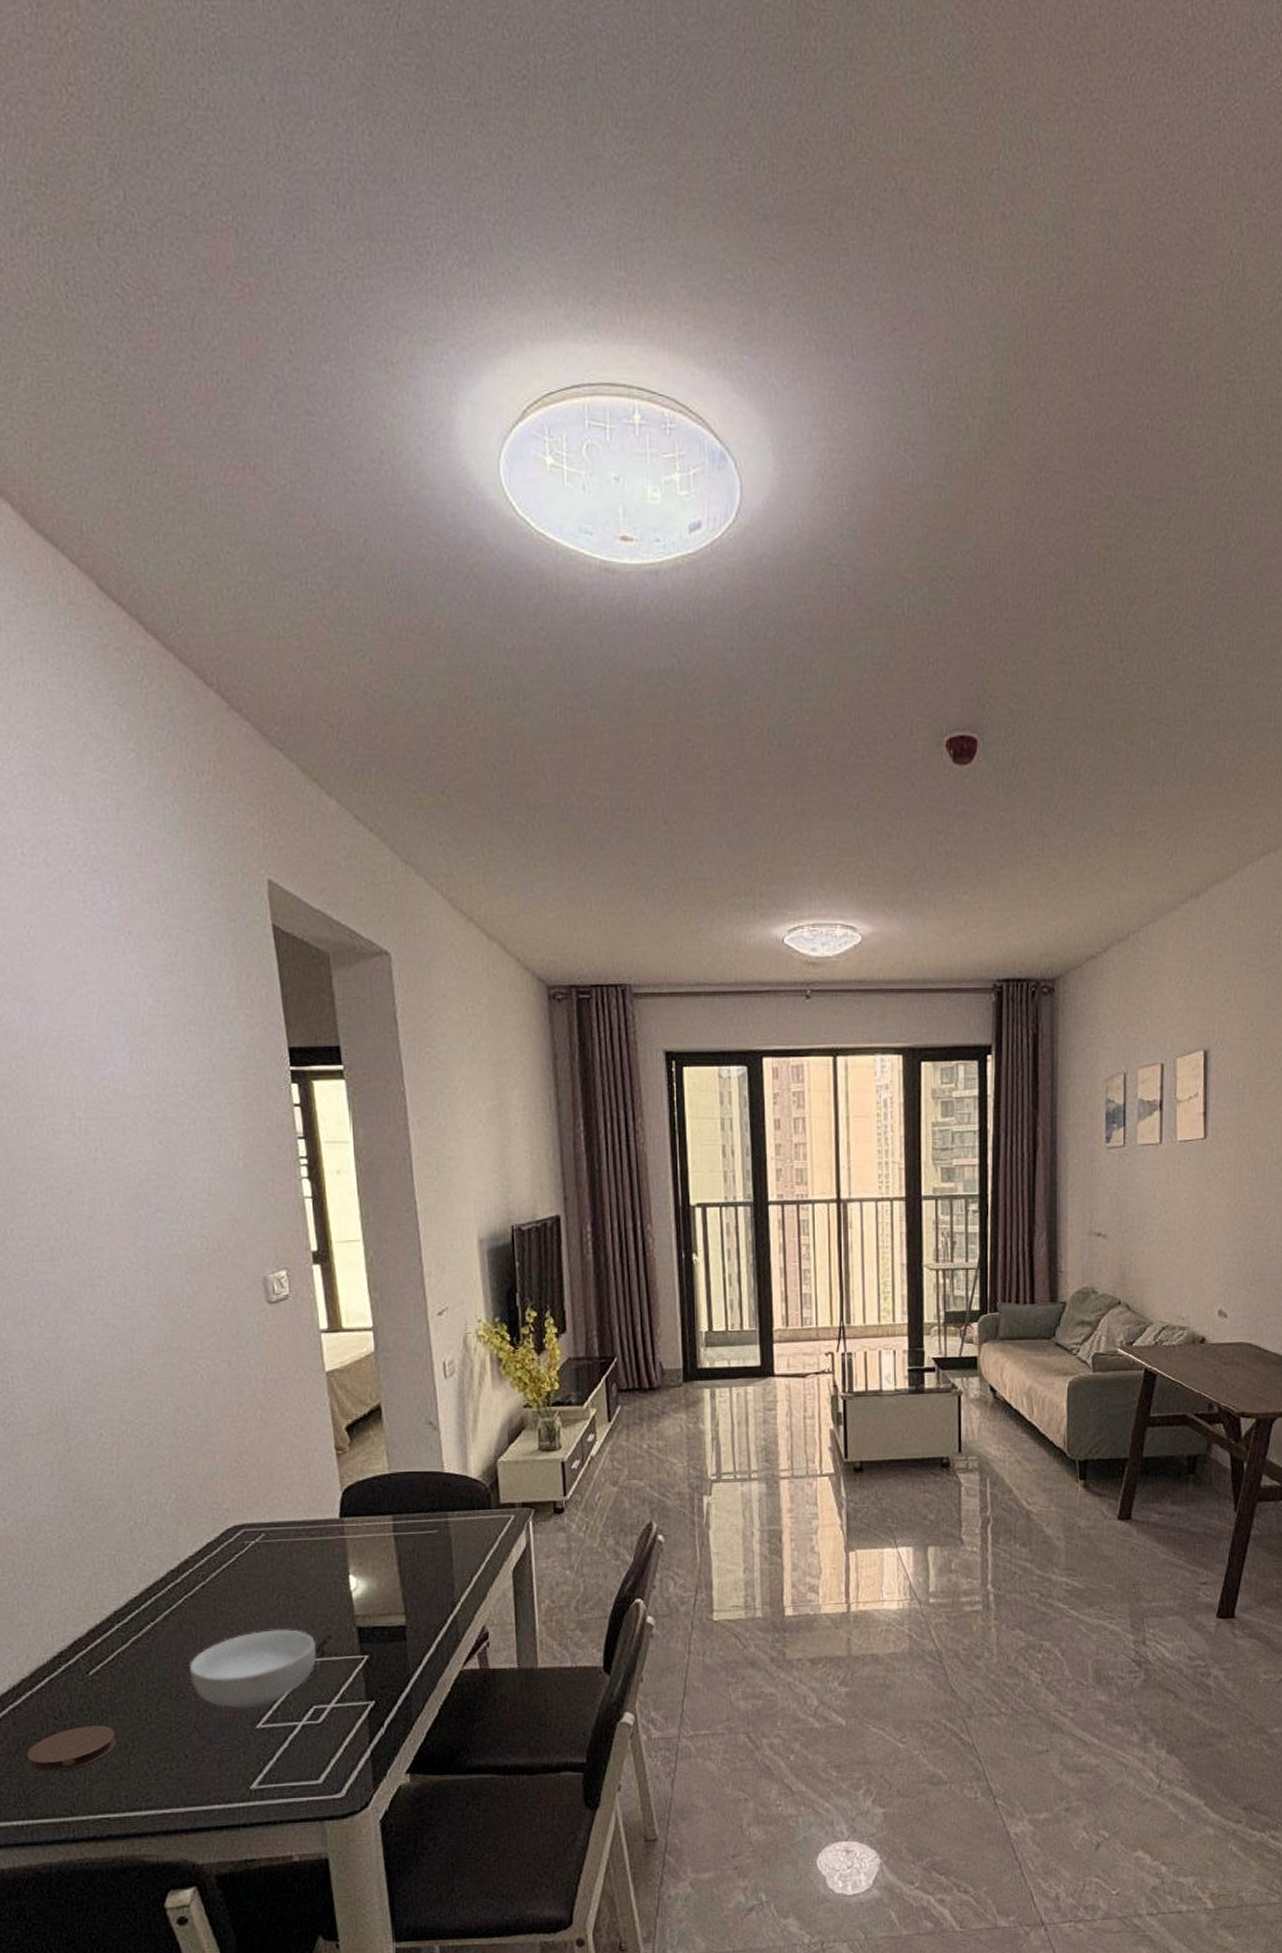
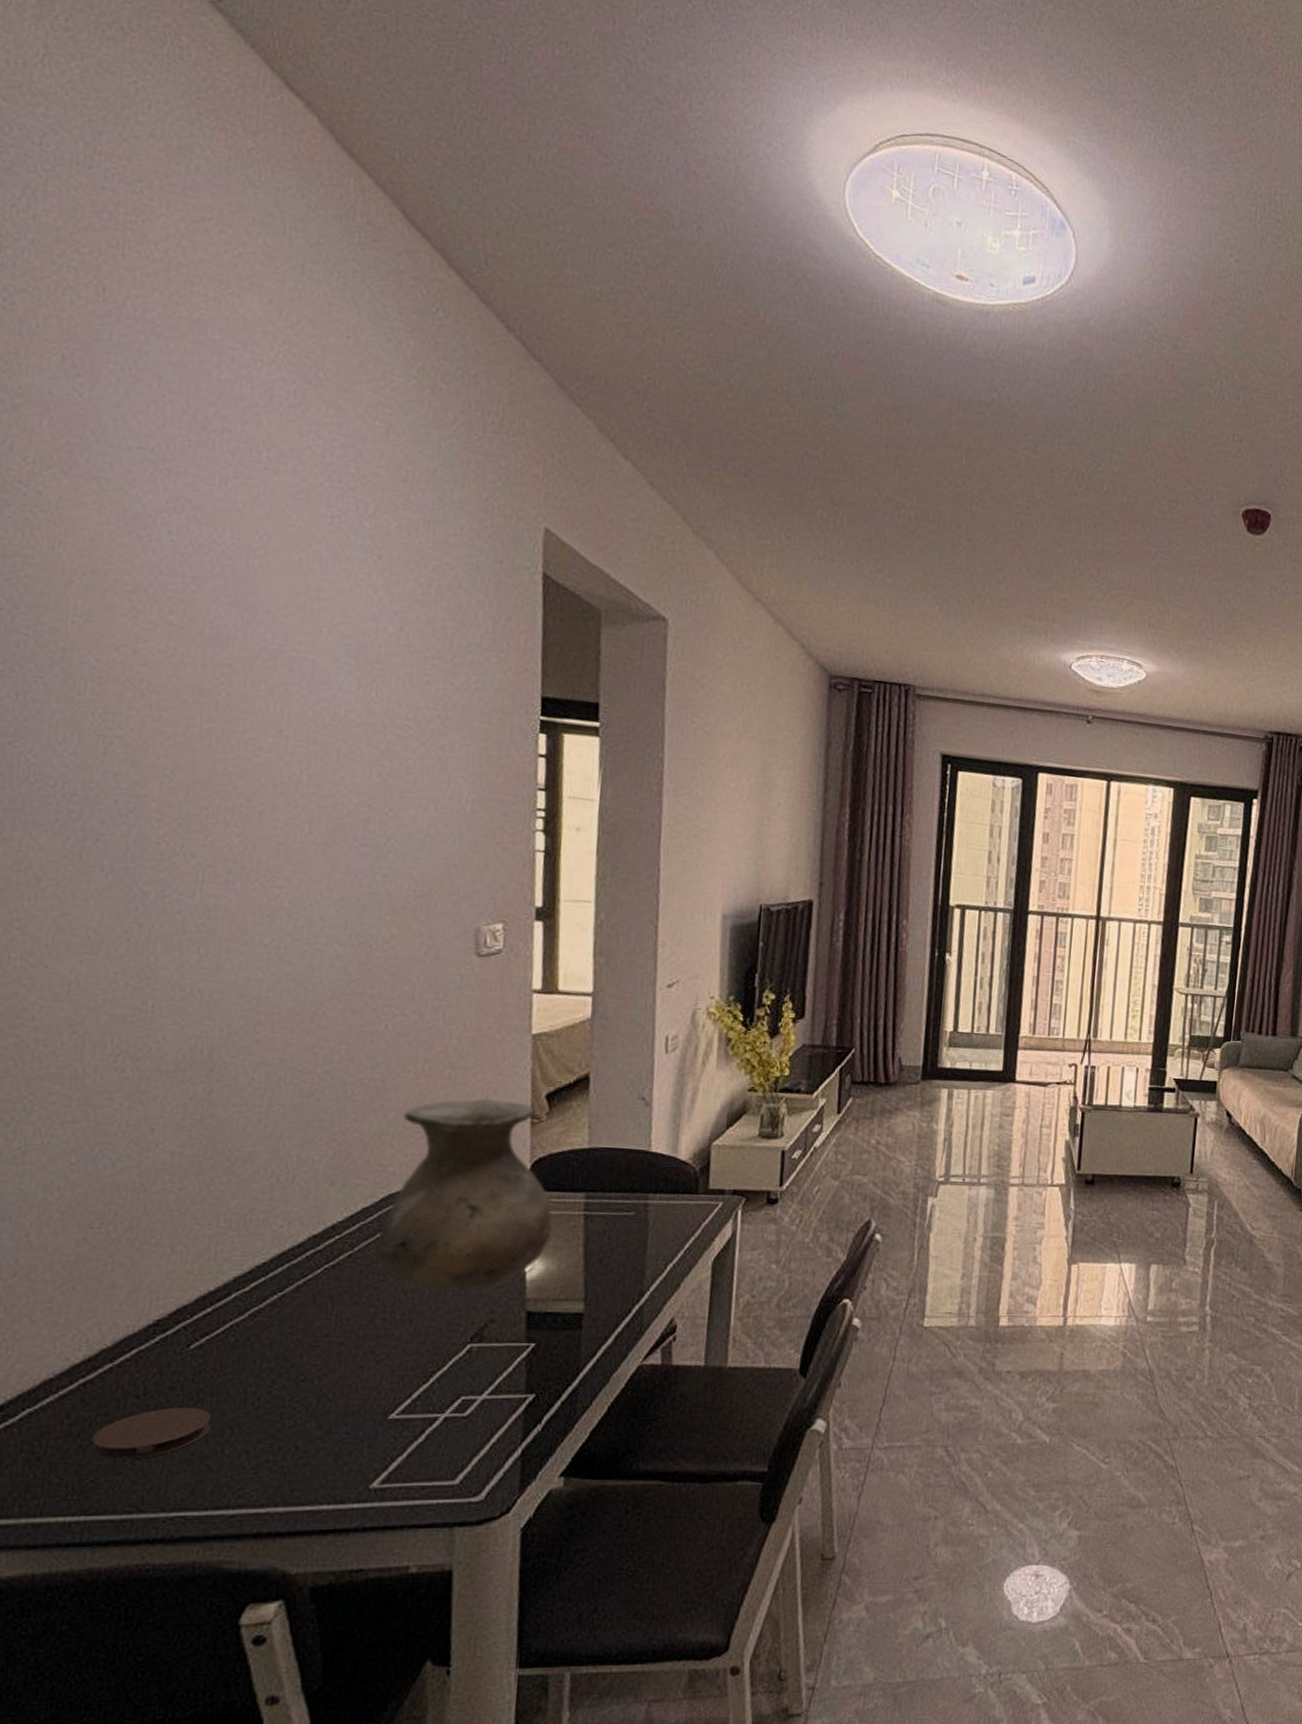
cereal bowl: present [189,1629,317,1709] -> none [315,1309,476,1397]
vase: none [222,1435,368,1613] -> present [374,1098,553,1291]

